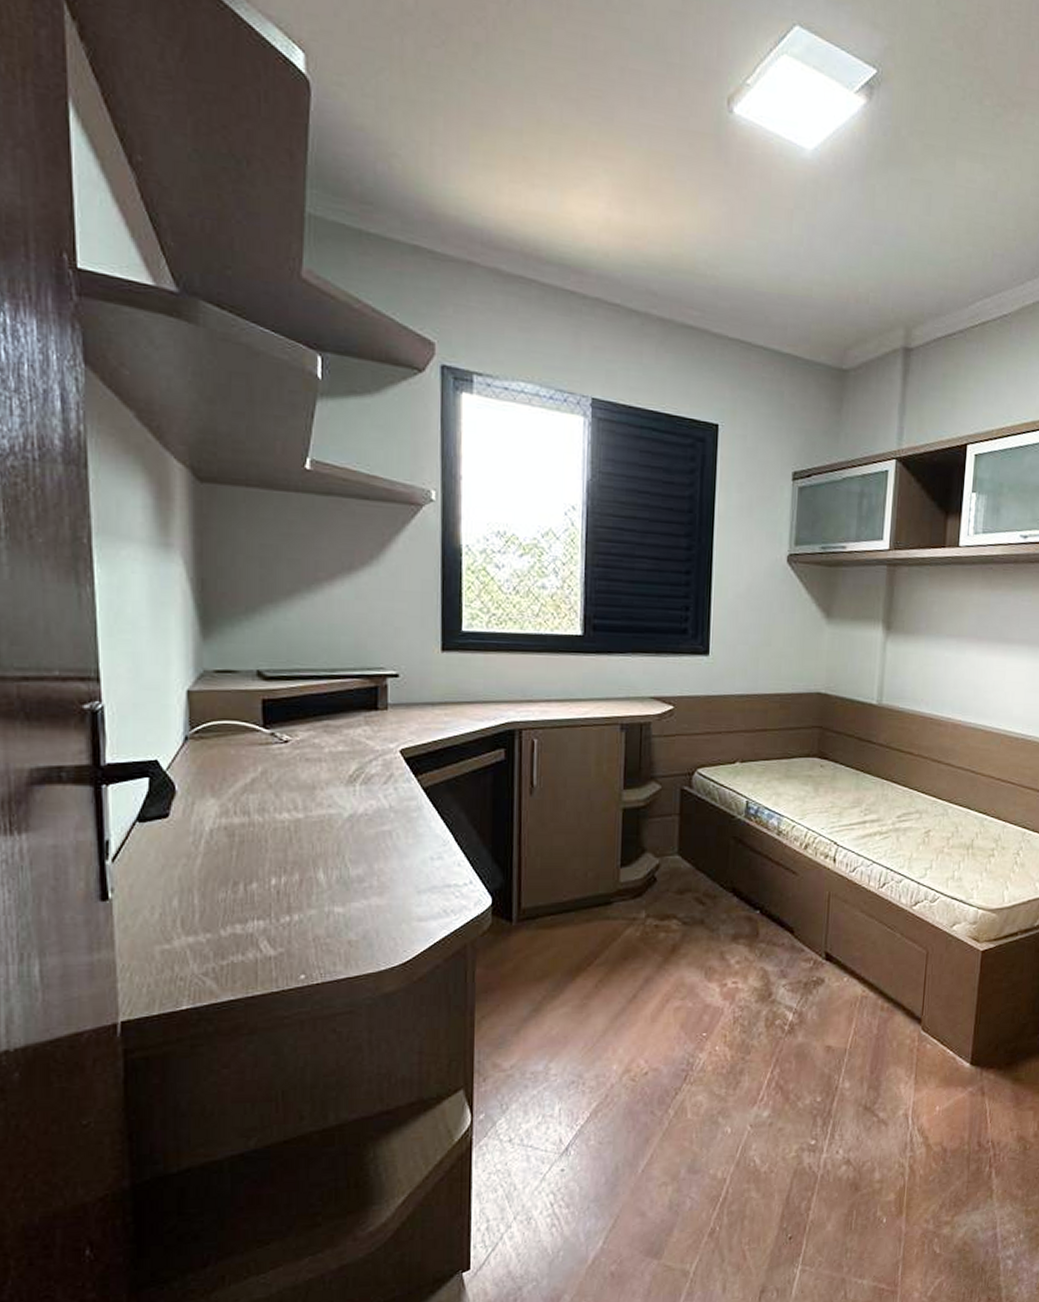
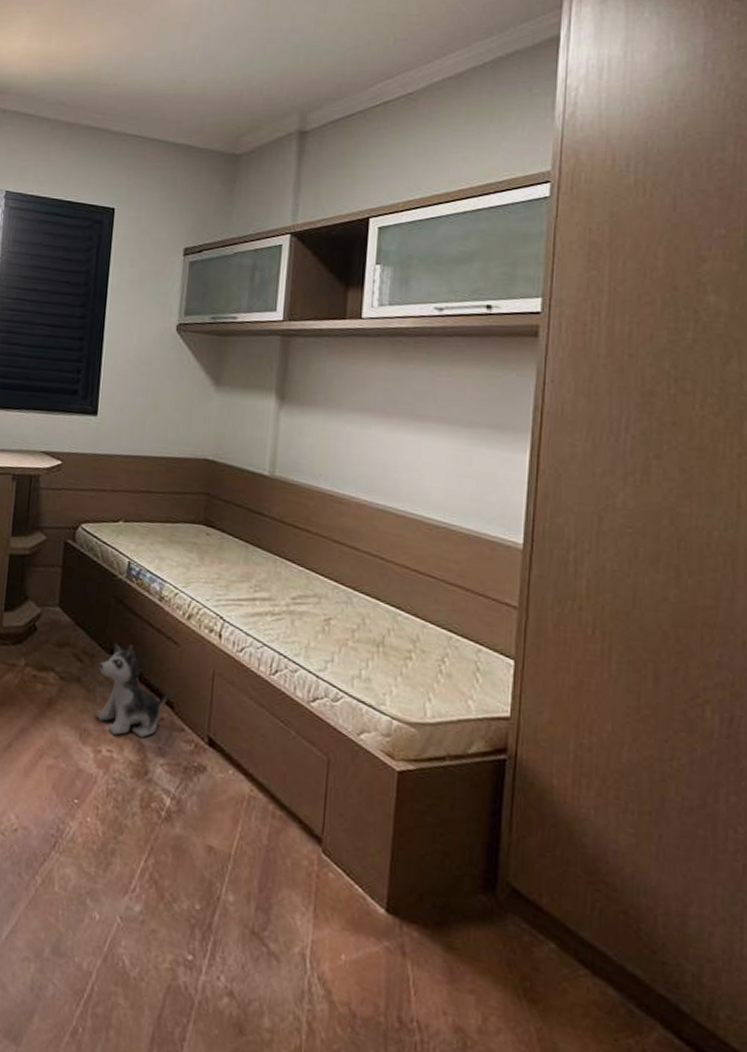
plush toy: none [720,880,789,967] -> present [95,643,169,737]

